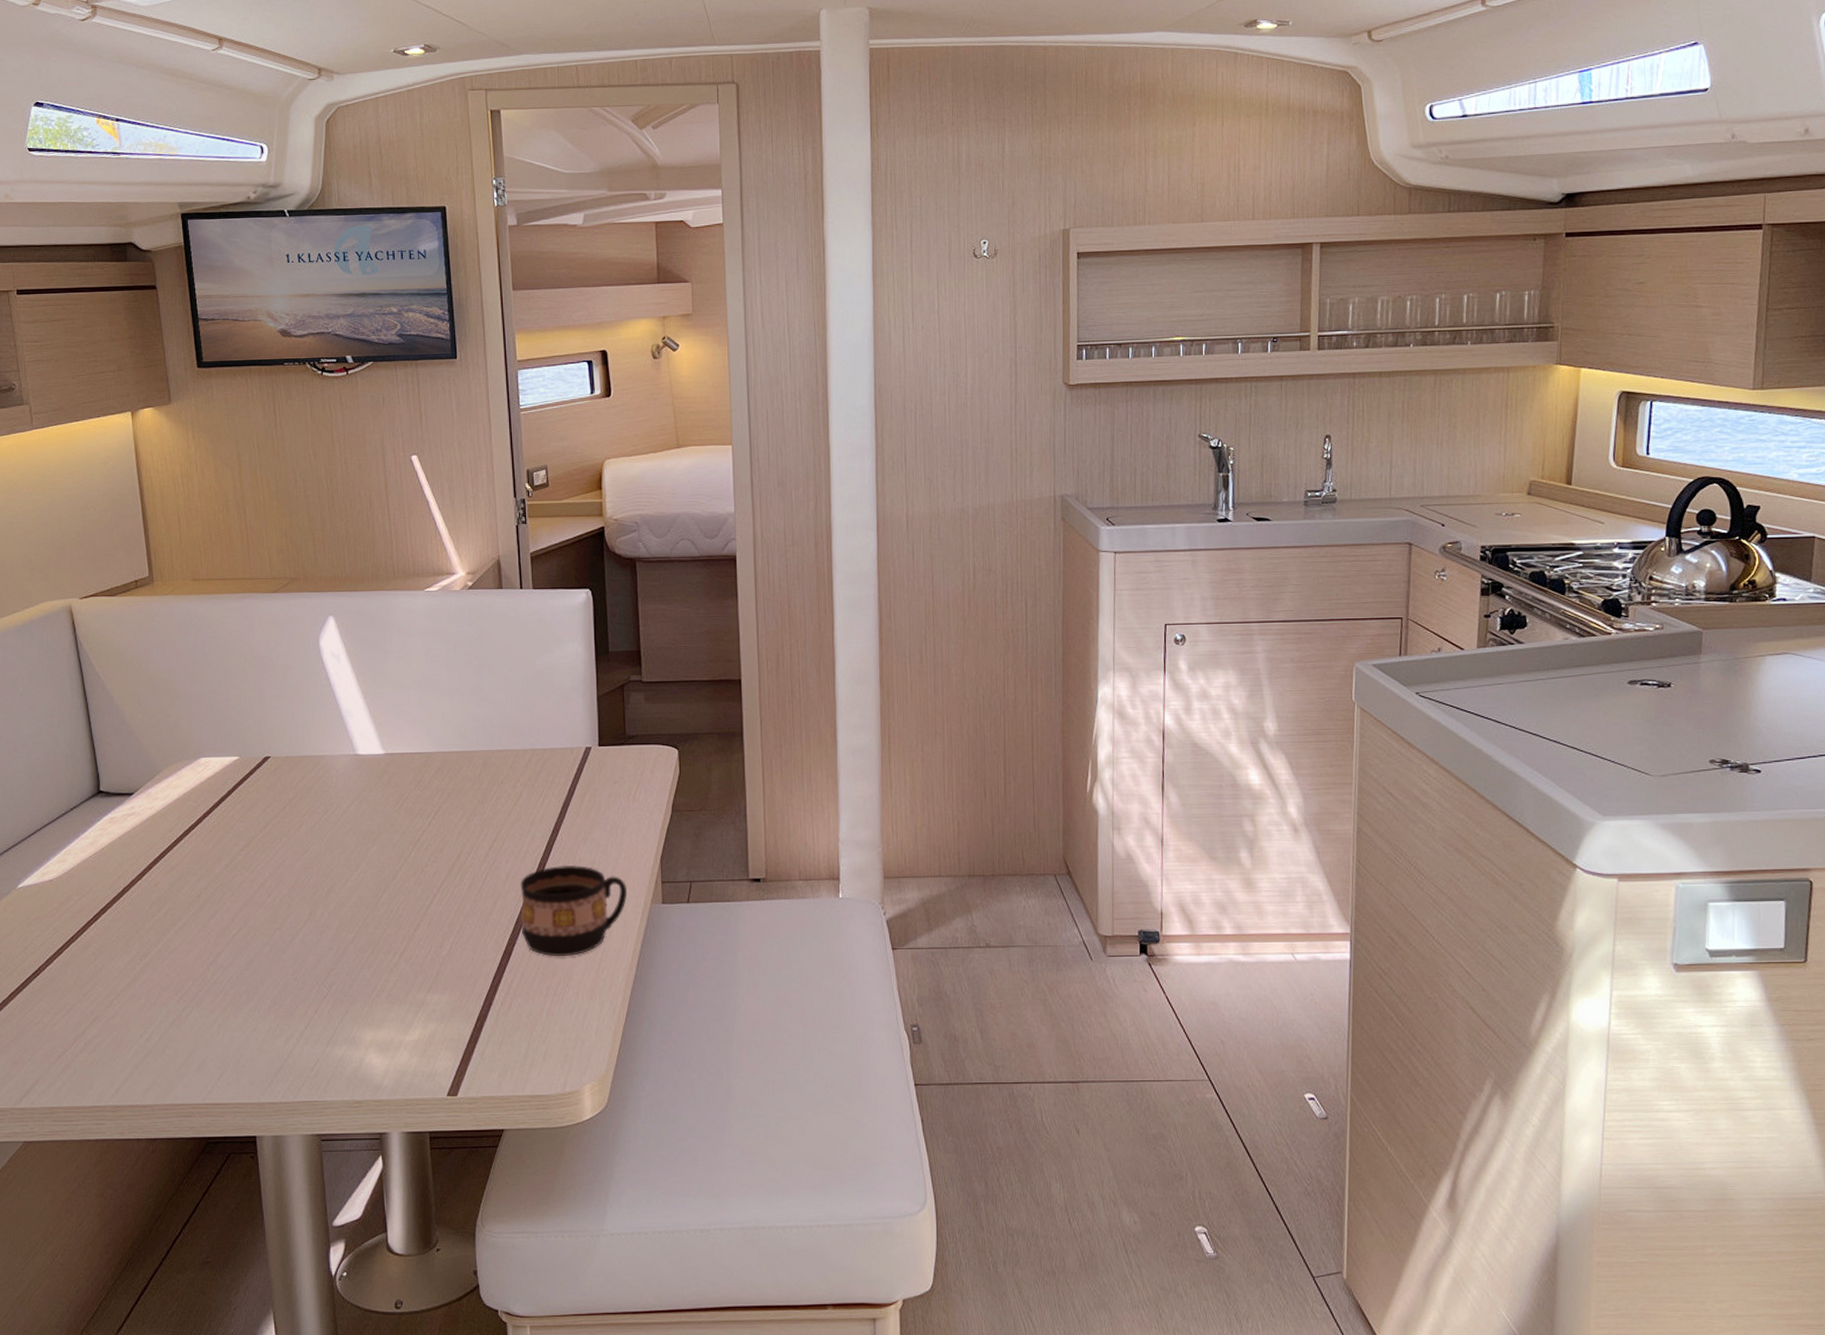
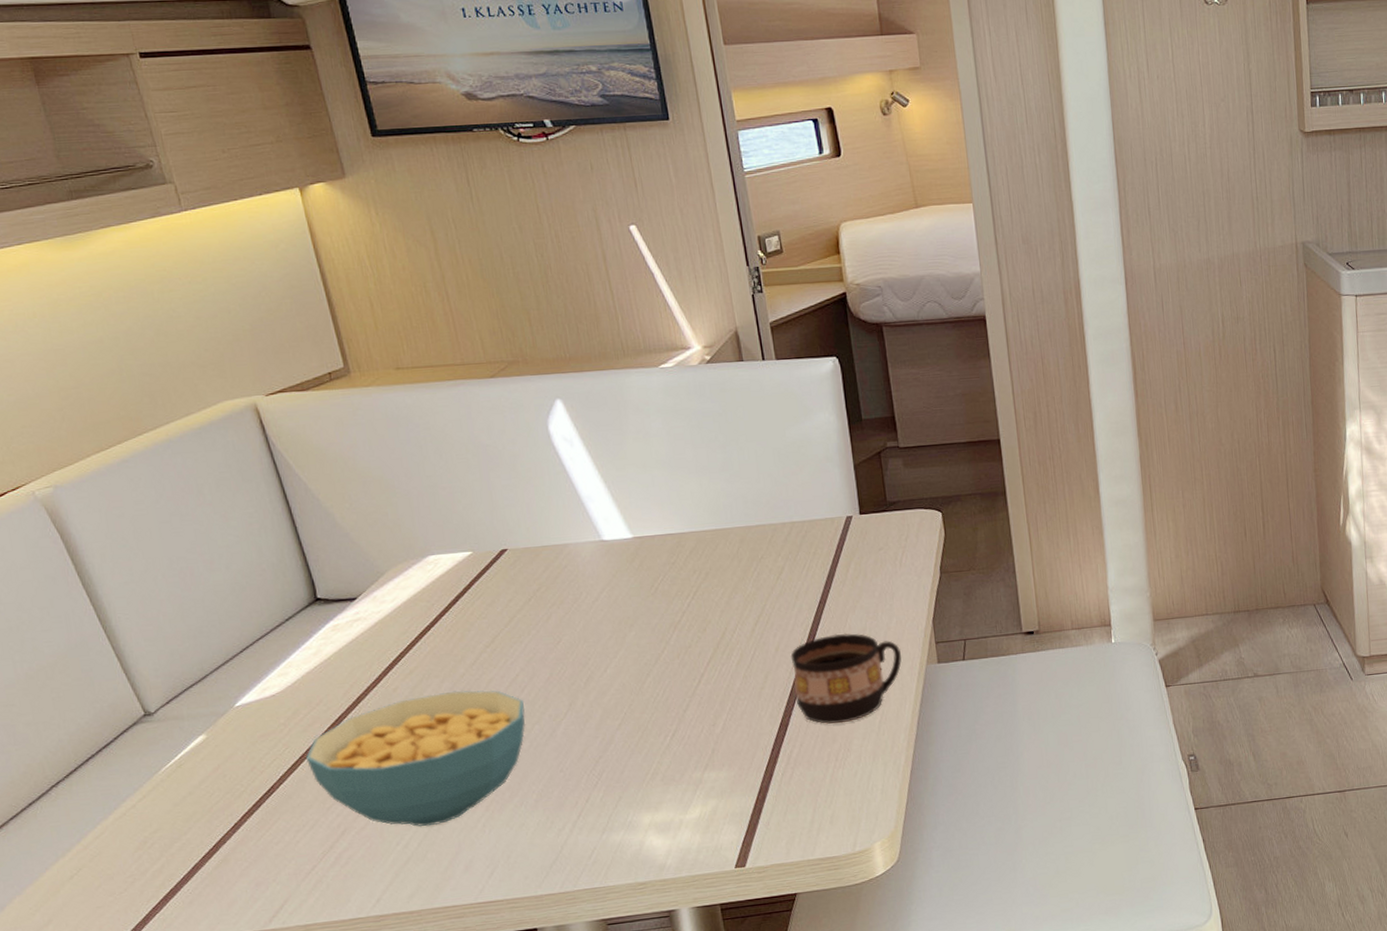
cereal bowl: none [72,890,270,1022] -> present [306,690,526,827]

